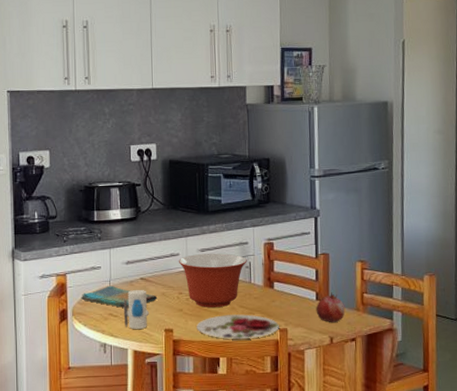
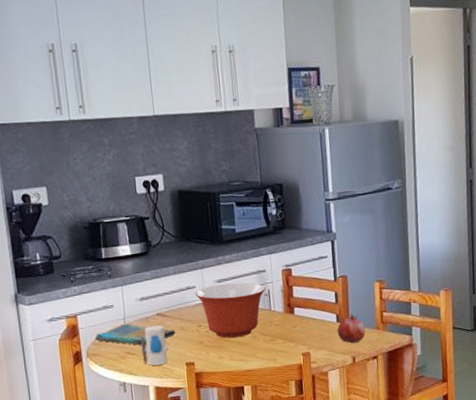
plate: present [197,314,279,339] -> none [218,341,302,367]

